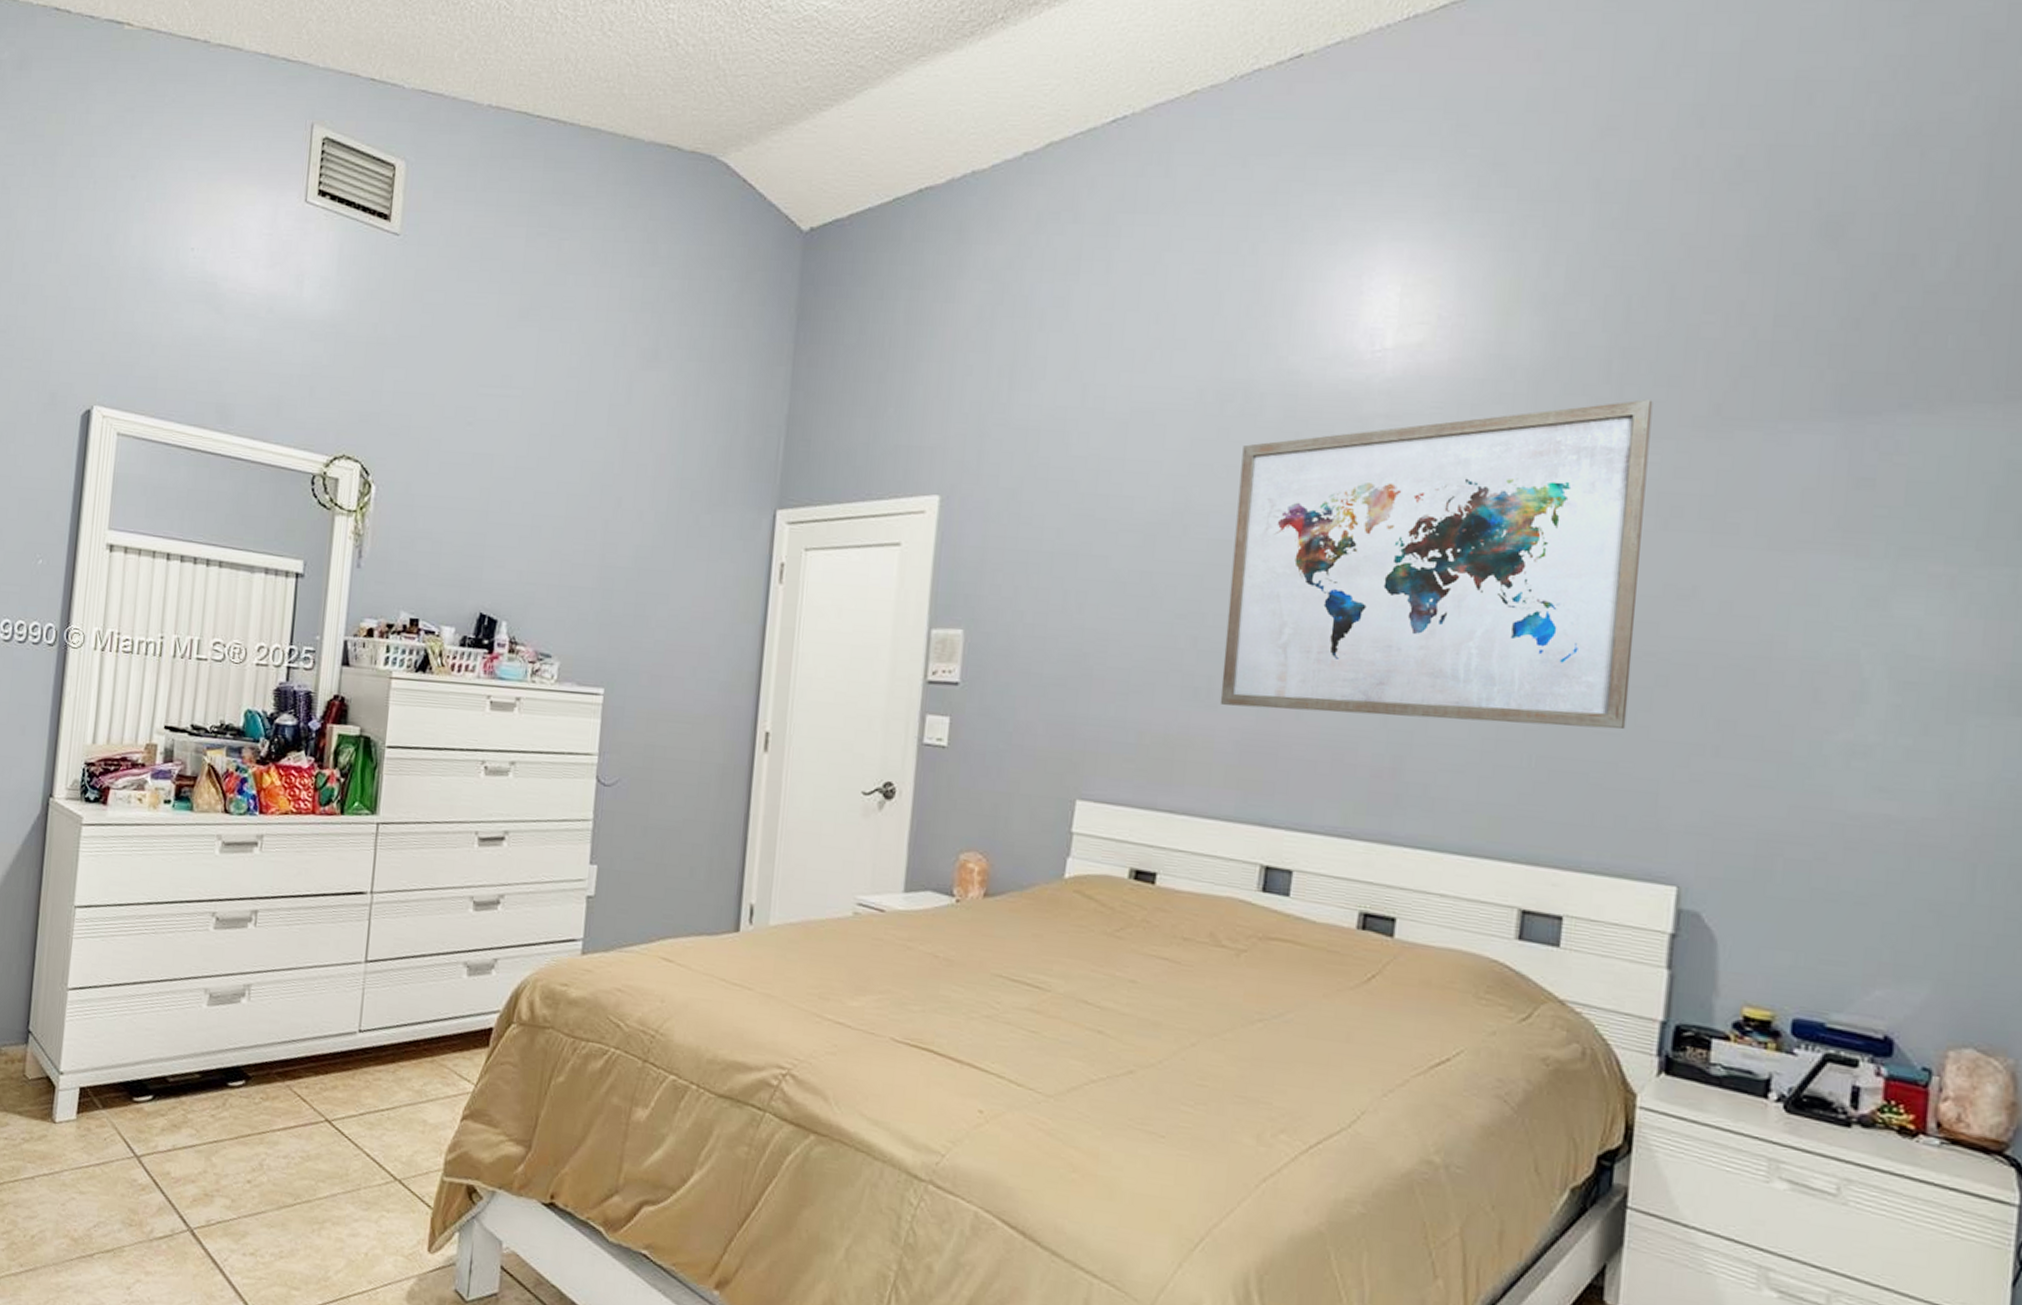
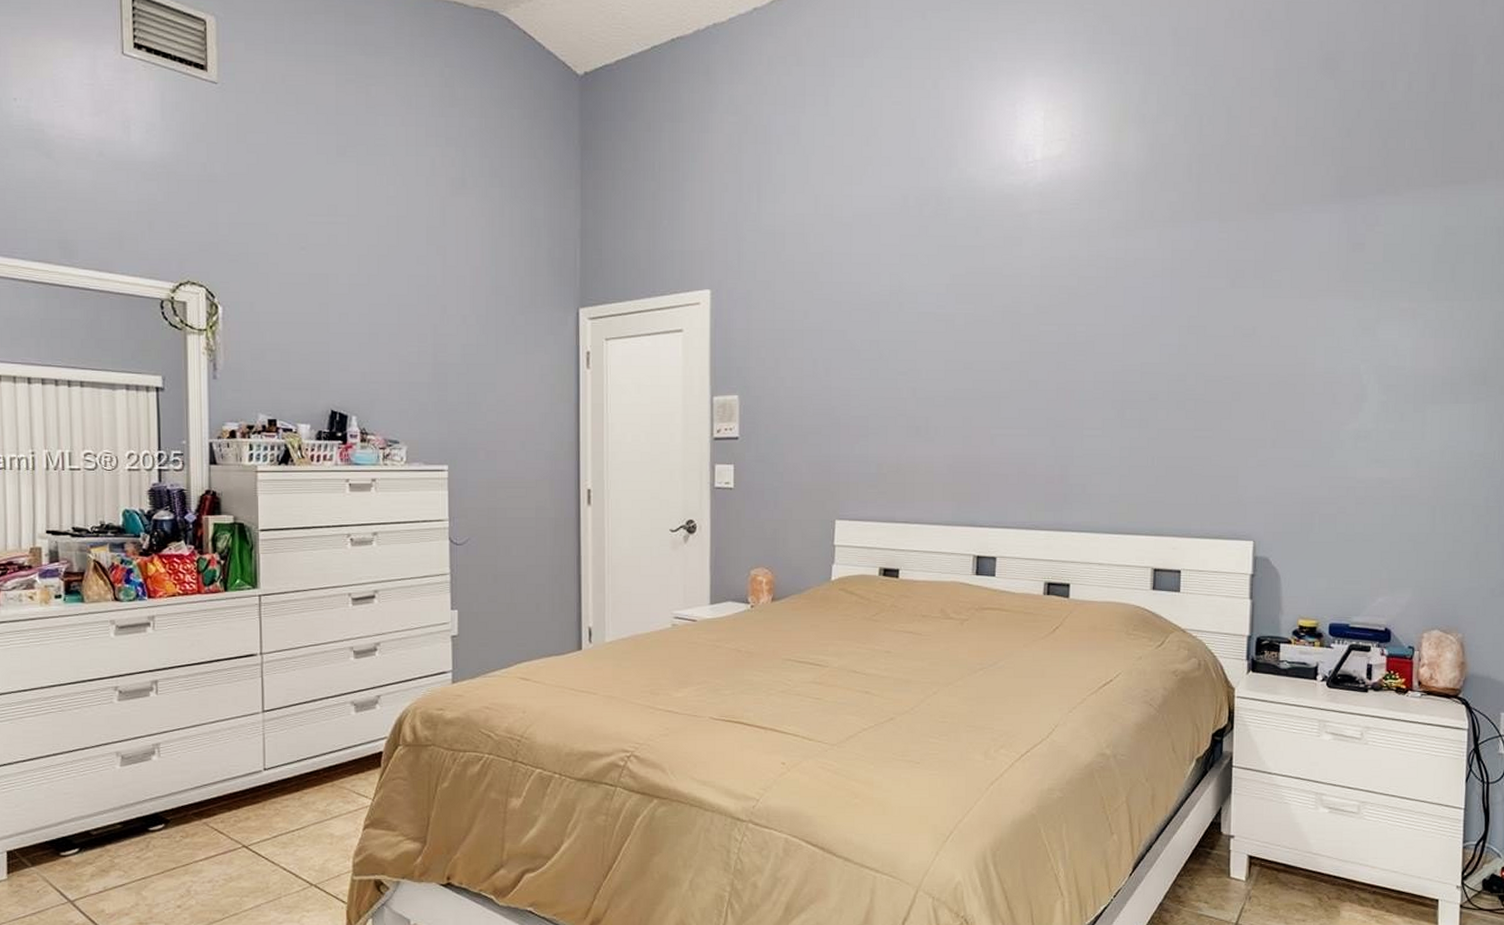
wall art: present [1219,399,1653,729] -> none [935,192,1221,438]

